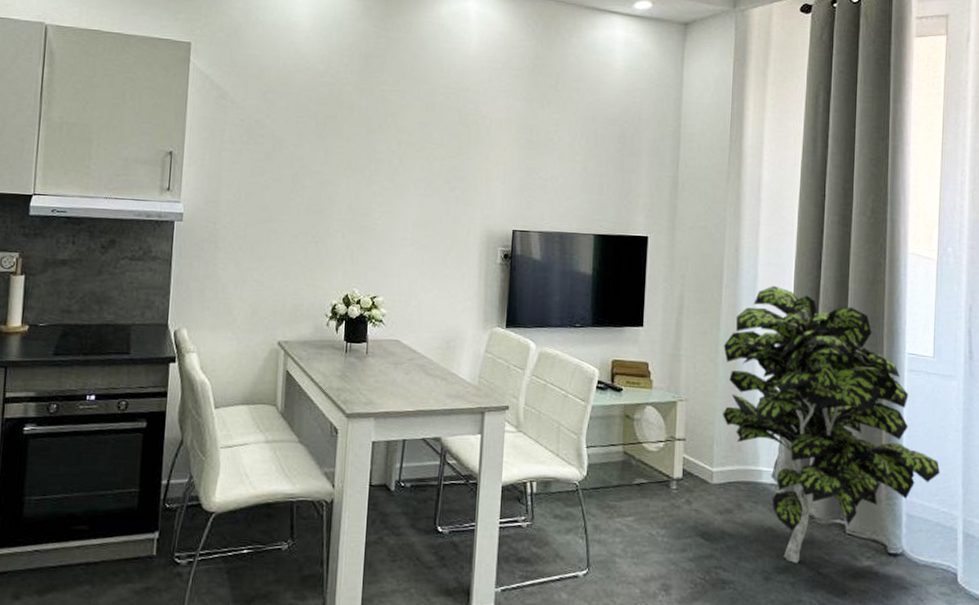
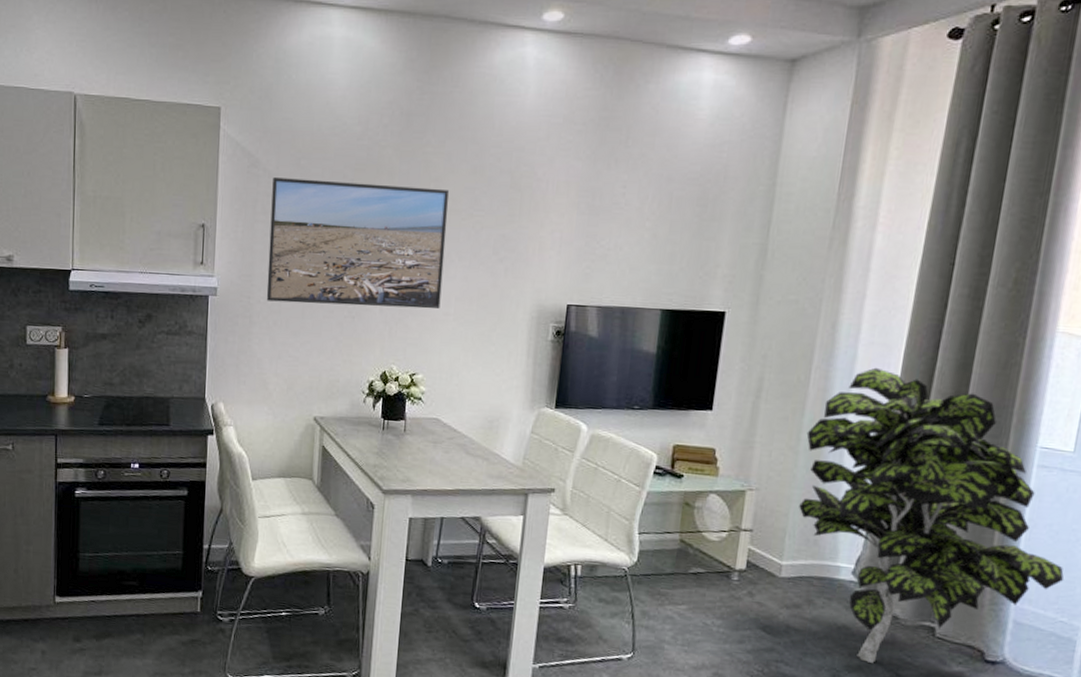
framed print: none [232,109,405,234] -> present [266,177,449,309]

